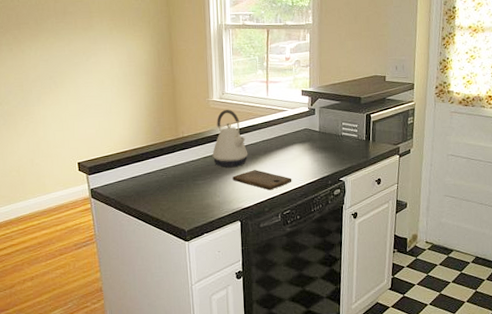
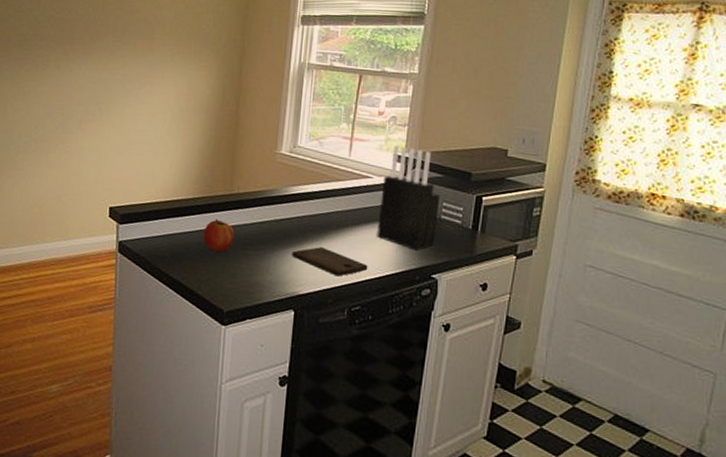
fruit: none [159,160,185,185] -> present [203,219,235,252]
kettle: present [212,109,248,167] -> none [270,166,316,240]
knife block: none [295,83,340,162] -> present [377,145,441,250]

